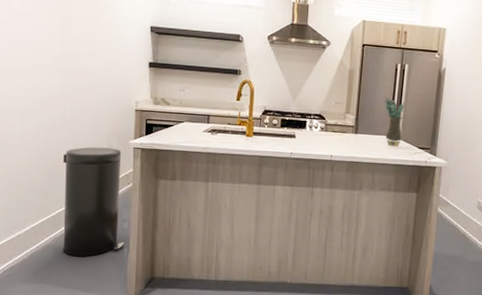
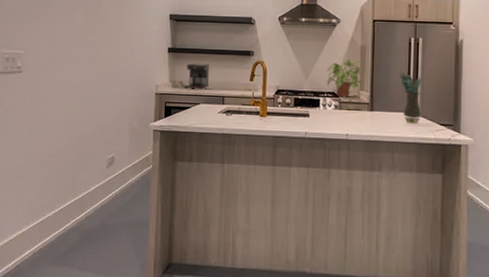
pedal bin: present [63,147,125,257] -> none [87,130,144,241]
coffee maker: none [167,79,195,107] -> present [185,62,210,89]
plant: none [313,82,350,120] -> present [326,59,363,97]

